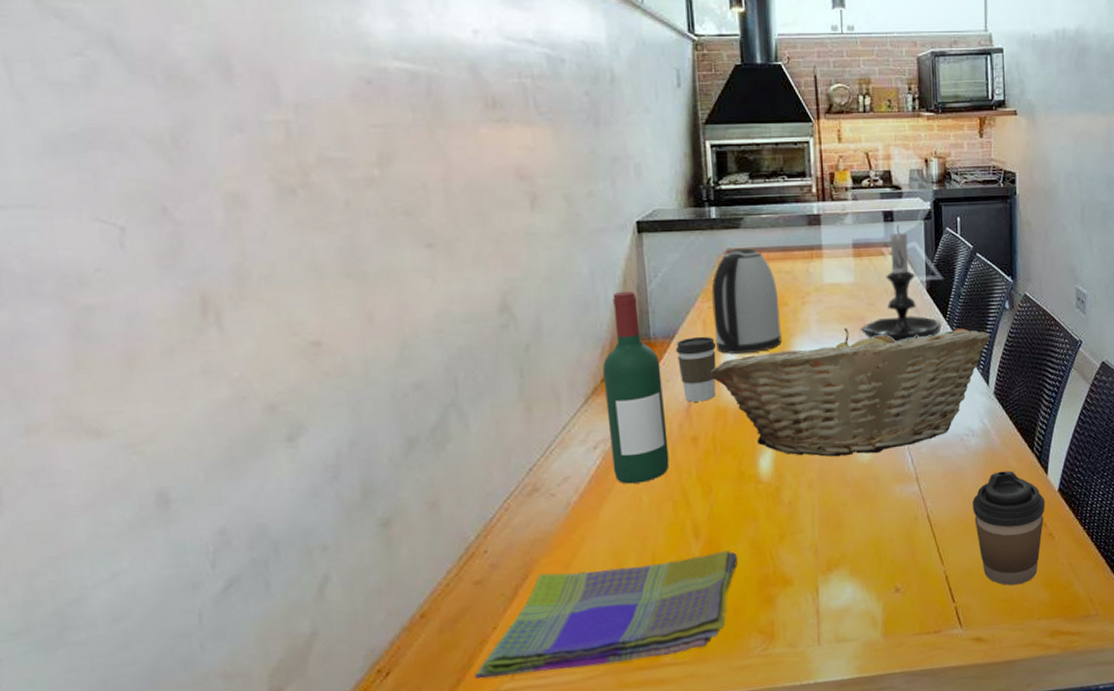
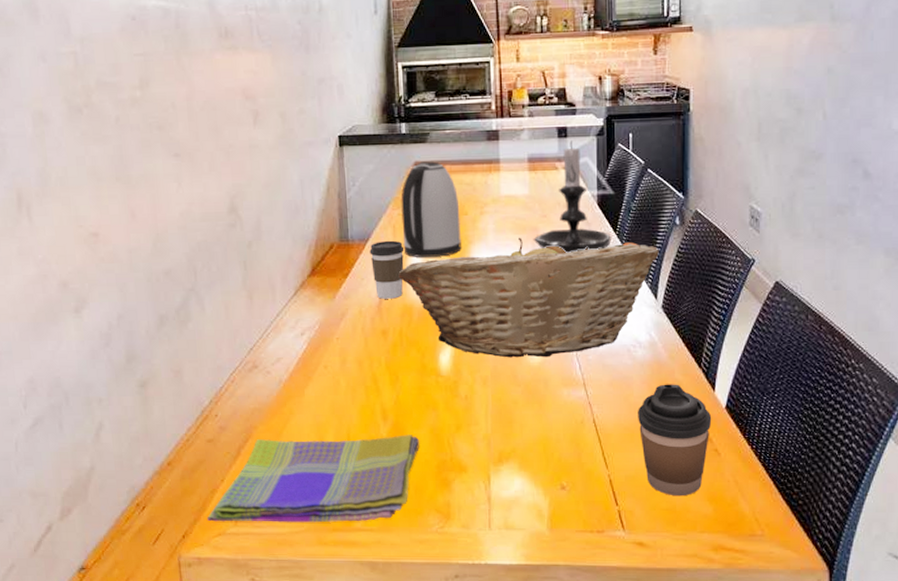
wine bottle: present [602,290,670,484] -> none [309,197,363,368]

